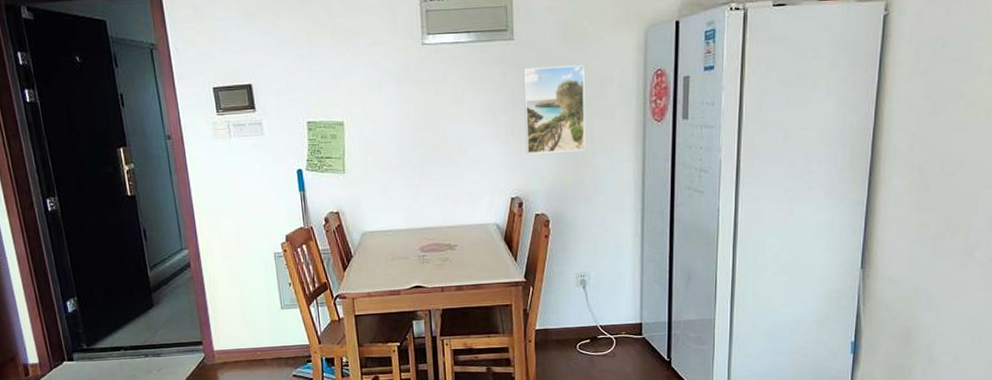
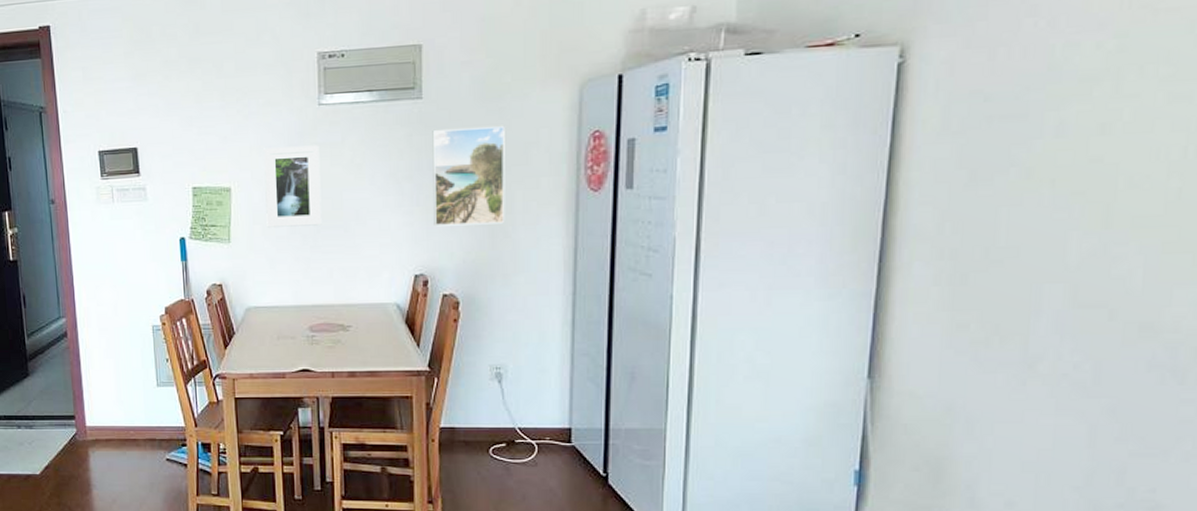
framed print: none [373,82,429,160] -> present [264,145,322,229]

